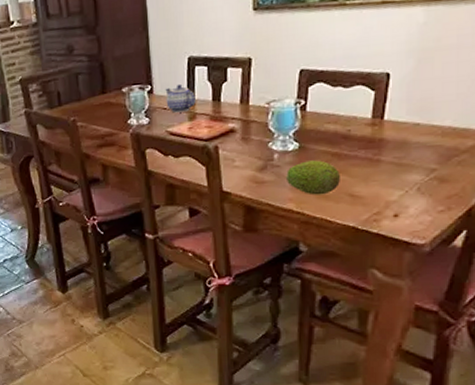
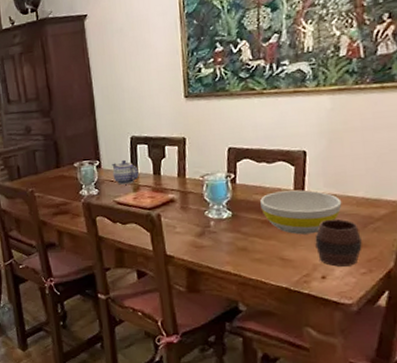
fruit: present [285,160,340,195] -> none [221,227,271,259]
bowl: none [332,118,425,169] -> present [260,190,342,235]
cup: none [390,151,443,204] -> present [315,219,362,267]

